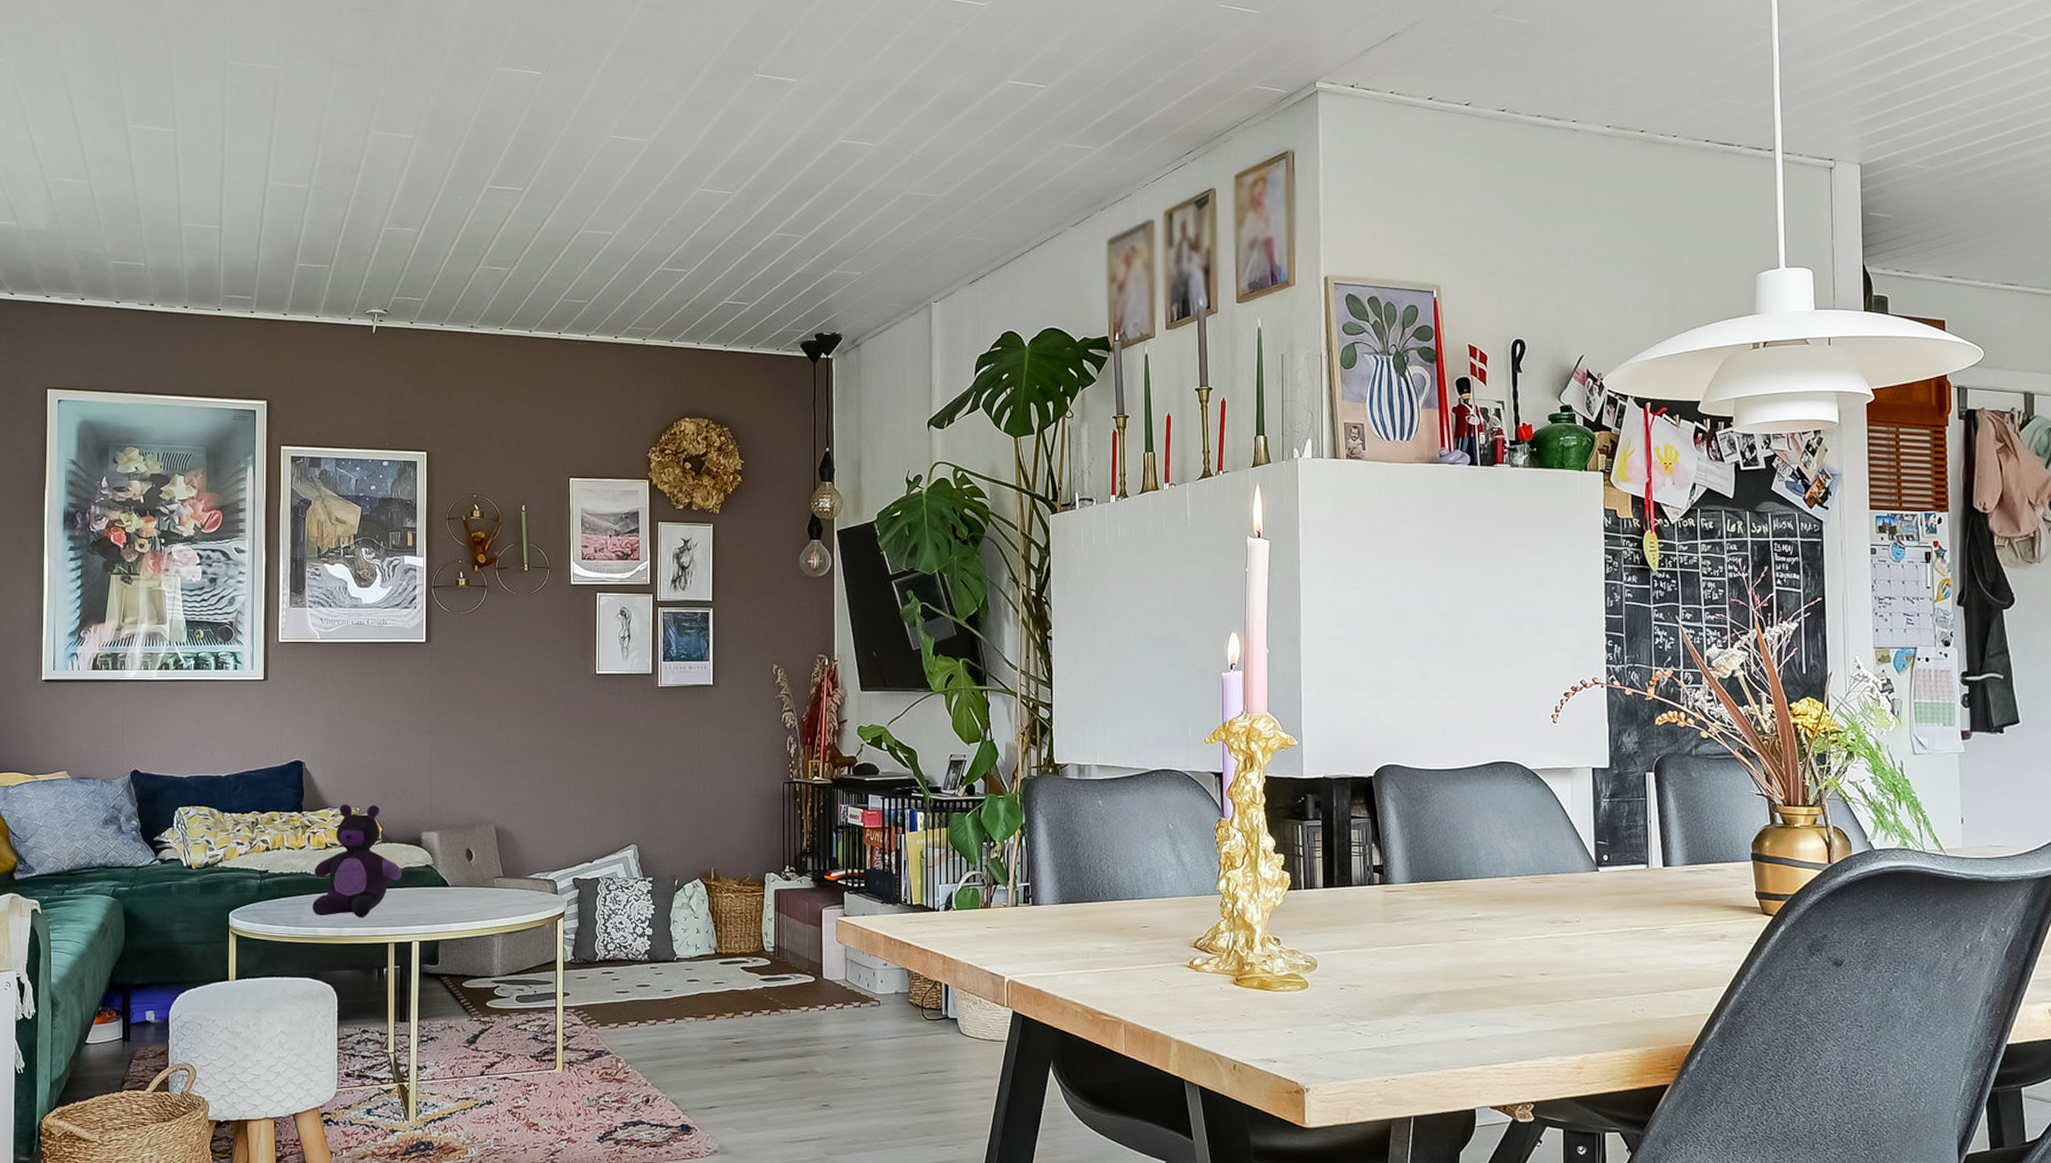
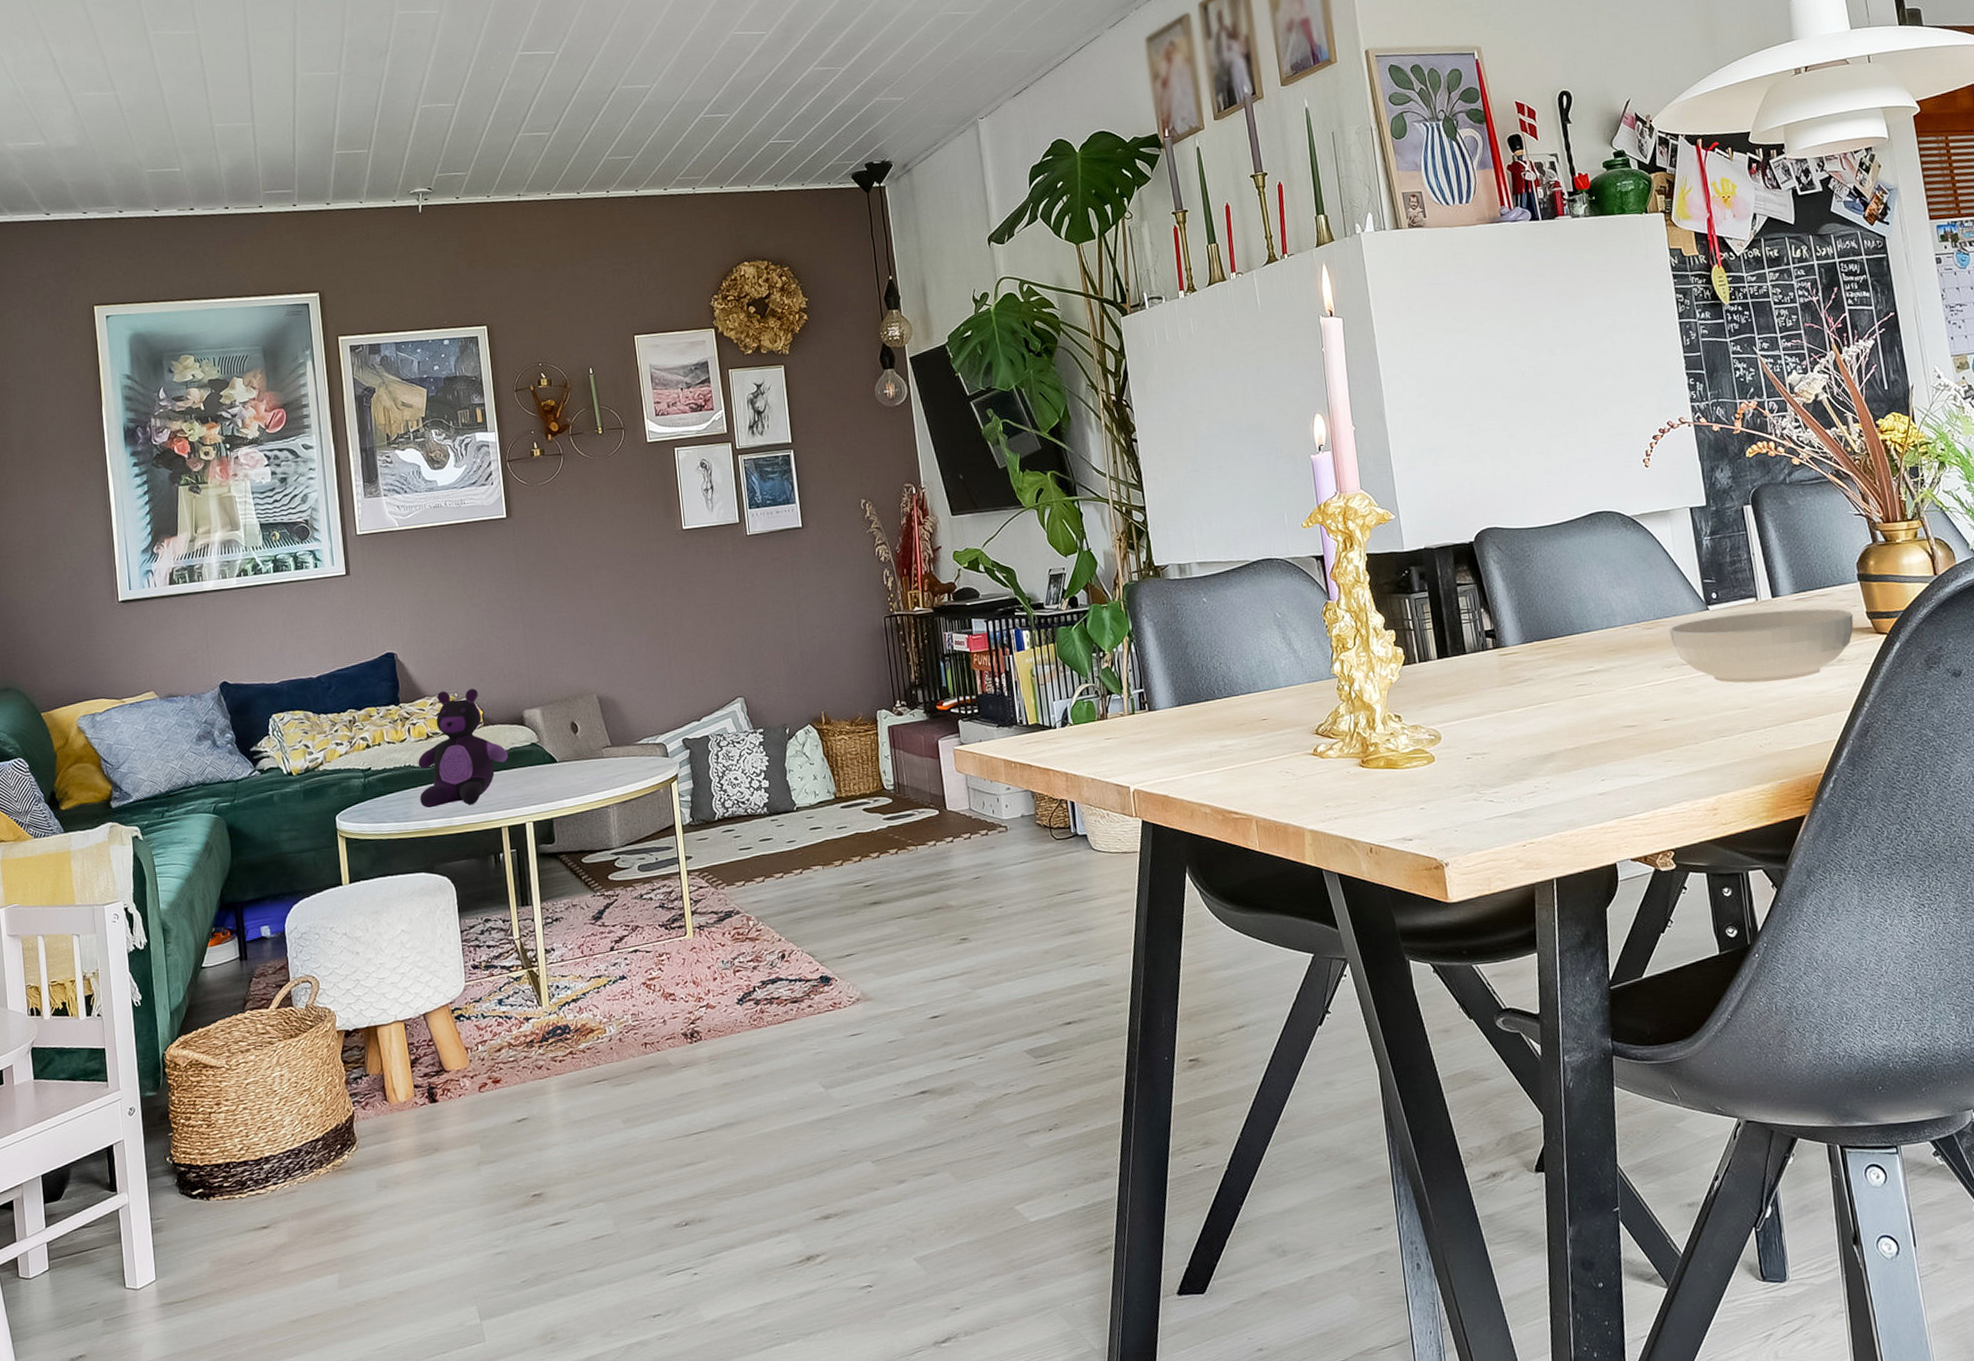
bowl: none [1557,879,1742,949] -> present [1669,608,1854,683]

